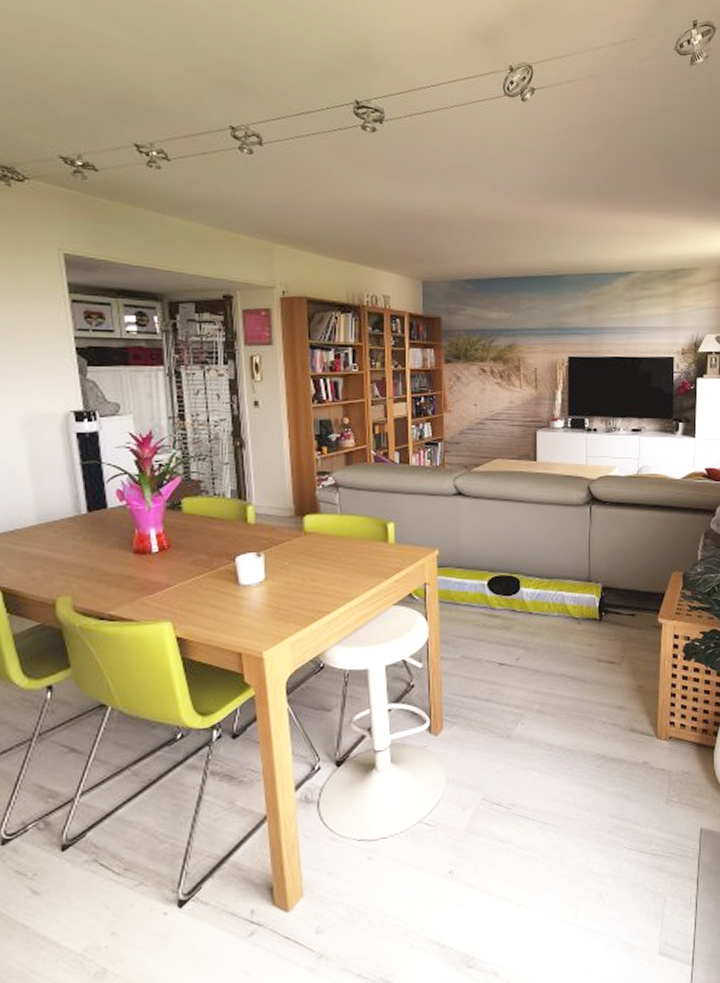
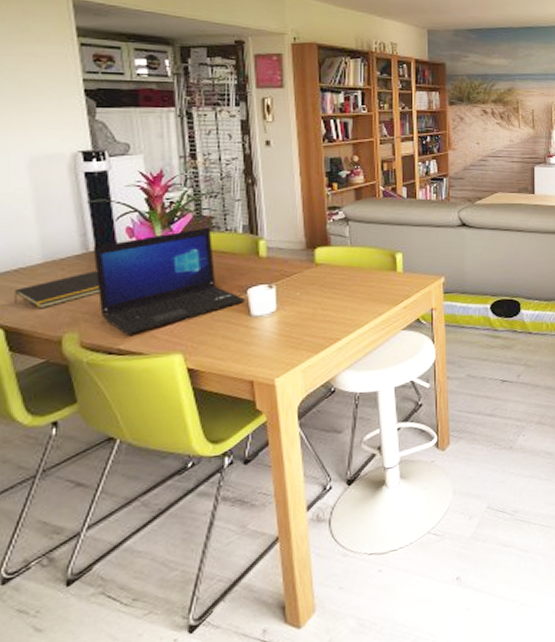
notepad: none [11,534,92,571] -> present [15,271,101,309]
laptop: none [85,491,234,601] -> present [93,227,245,335]

